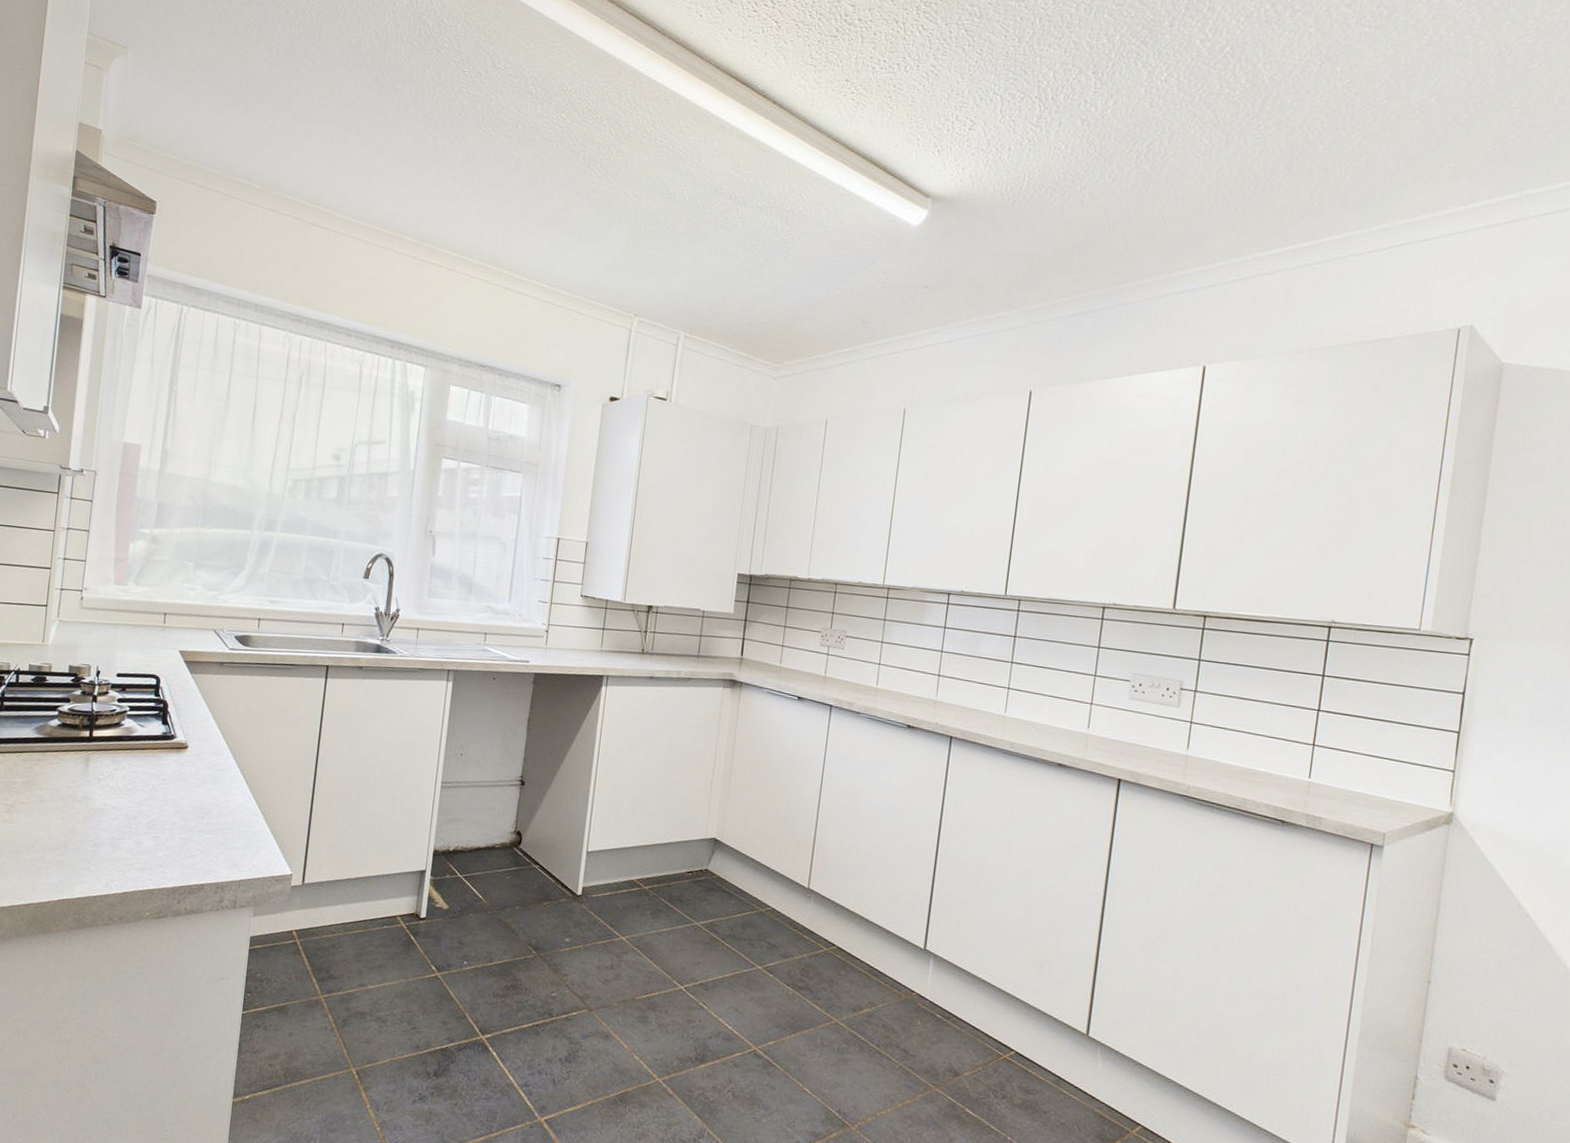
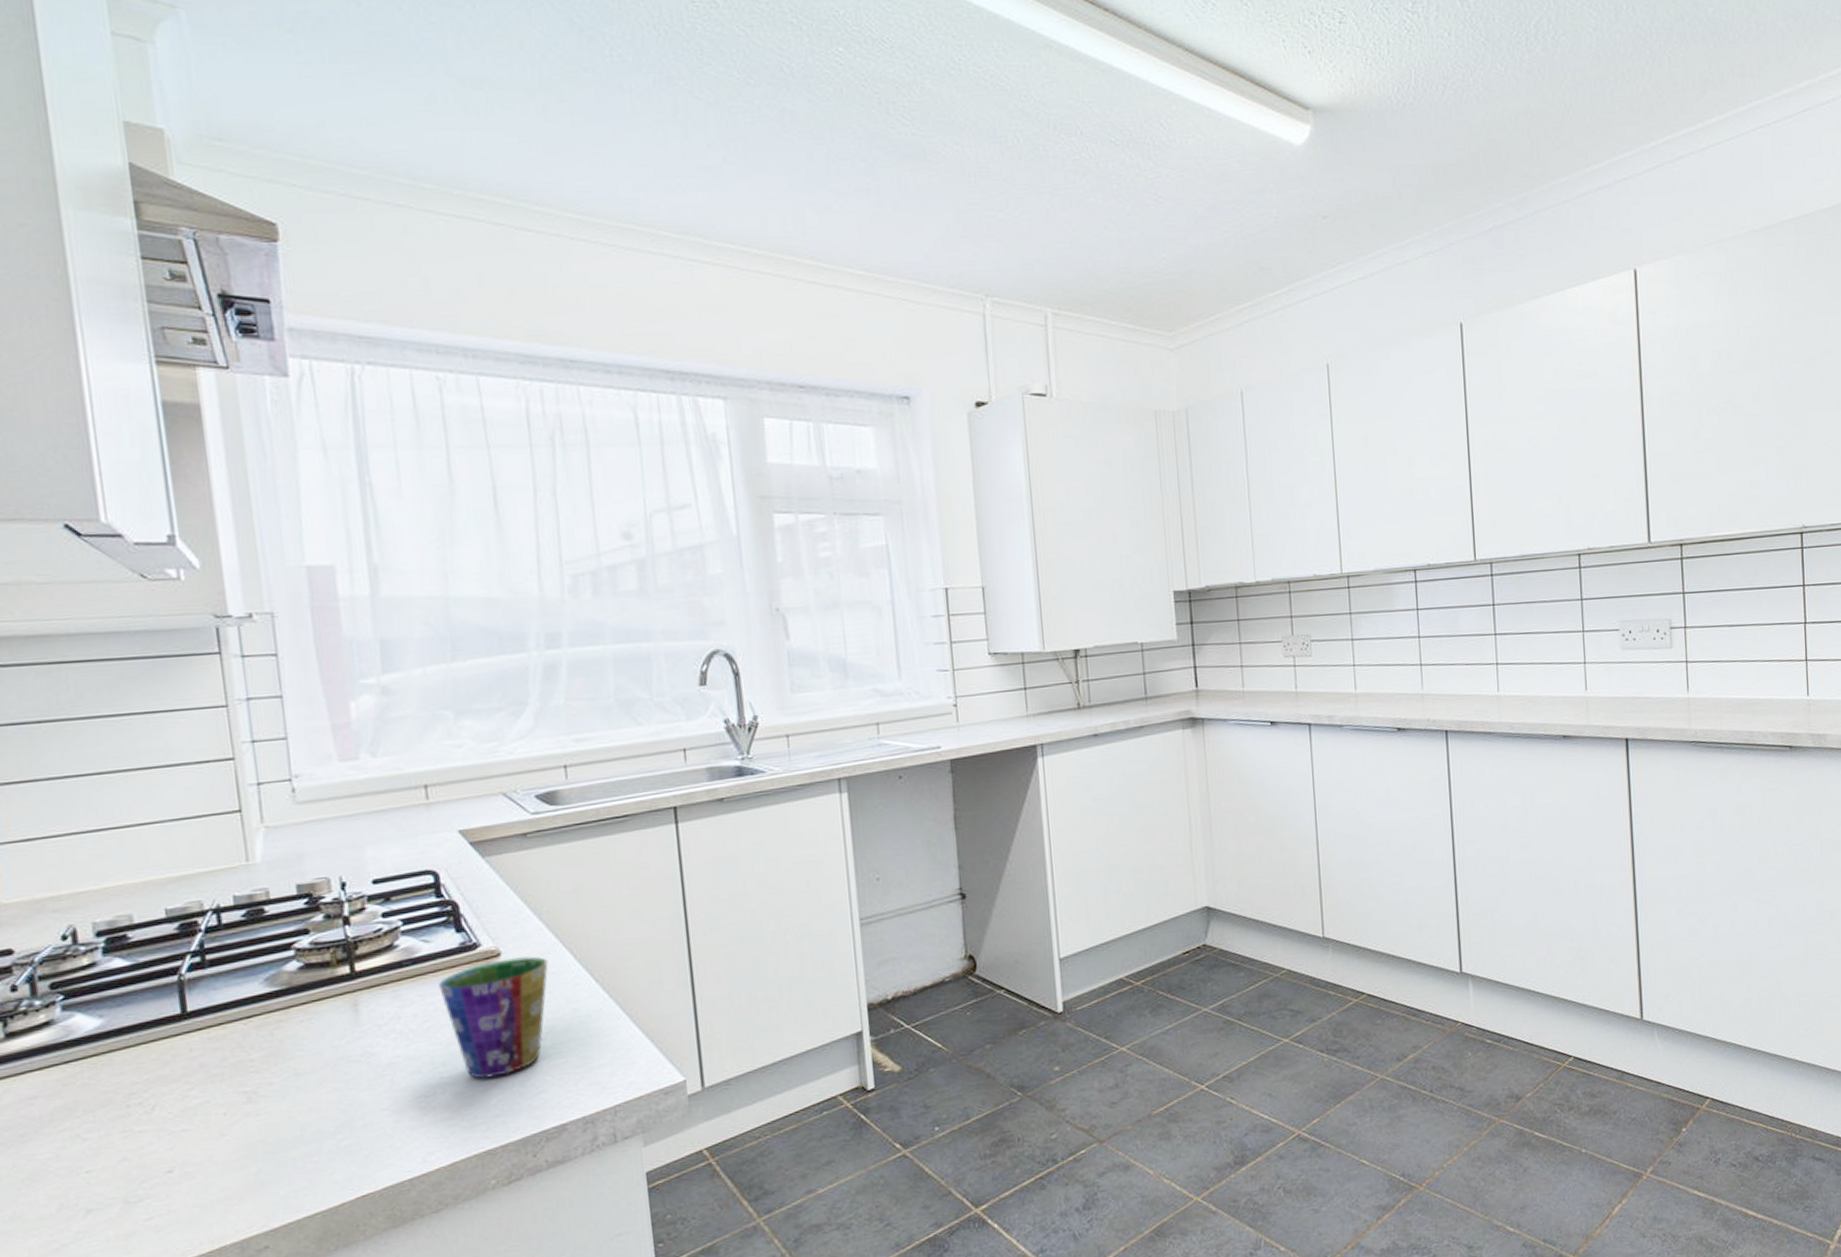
cup: none [143,751,218,837] -> present [439,956,548,1079]

